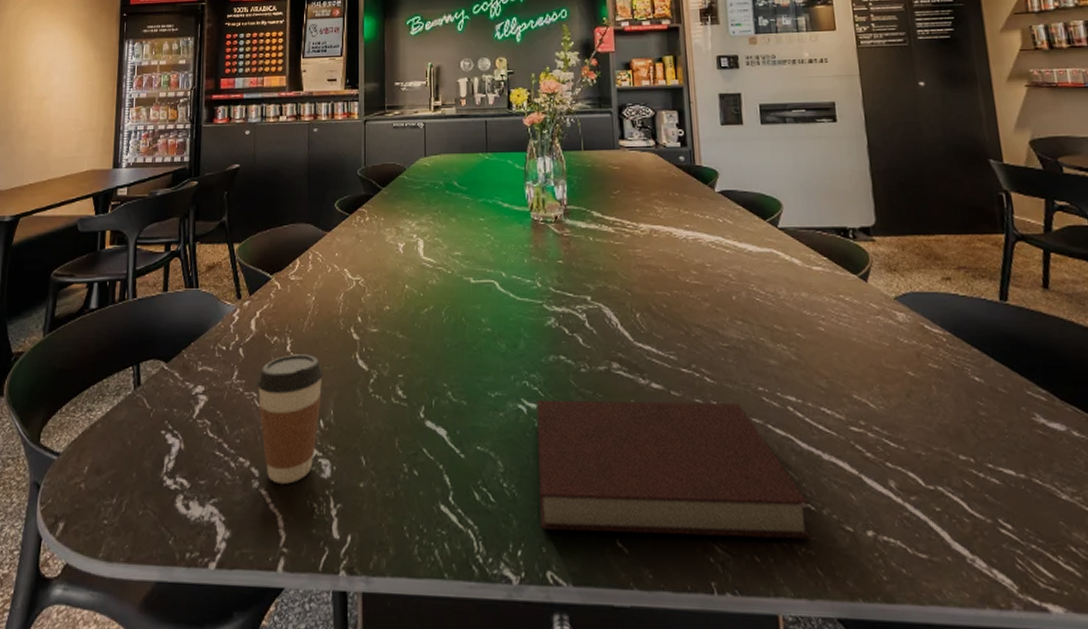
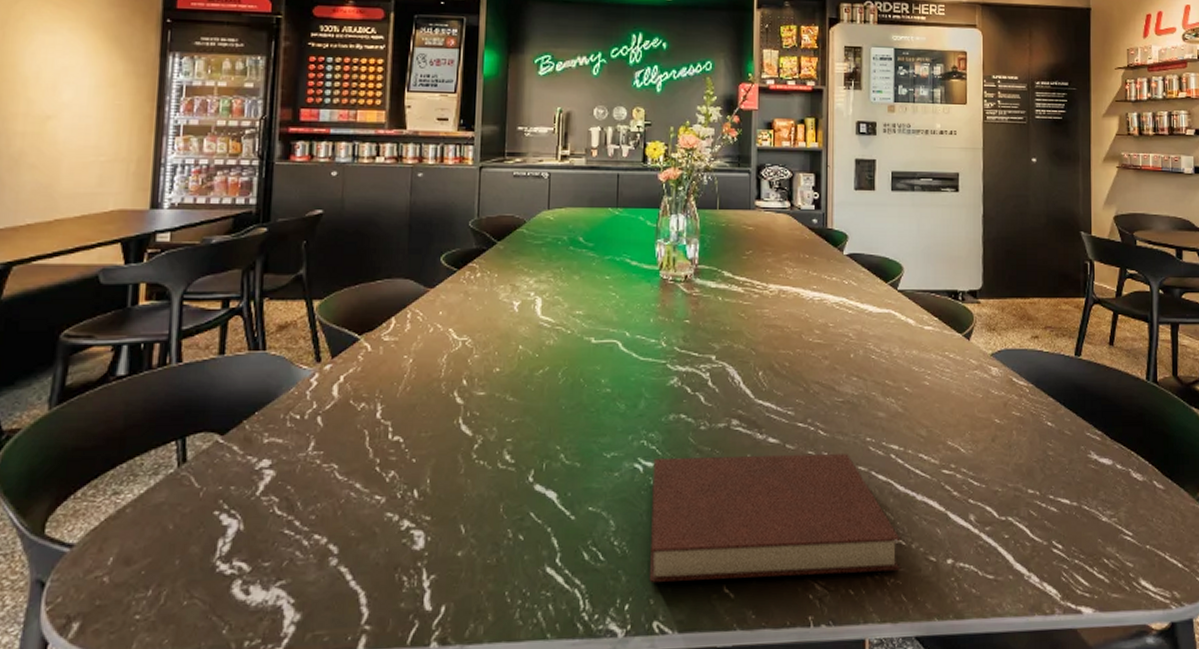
coffee cup: present [256,354,323,484] -> none [338,421,420,559]

